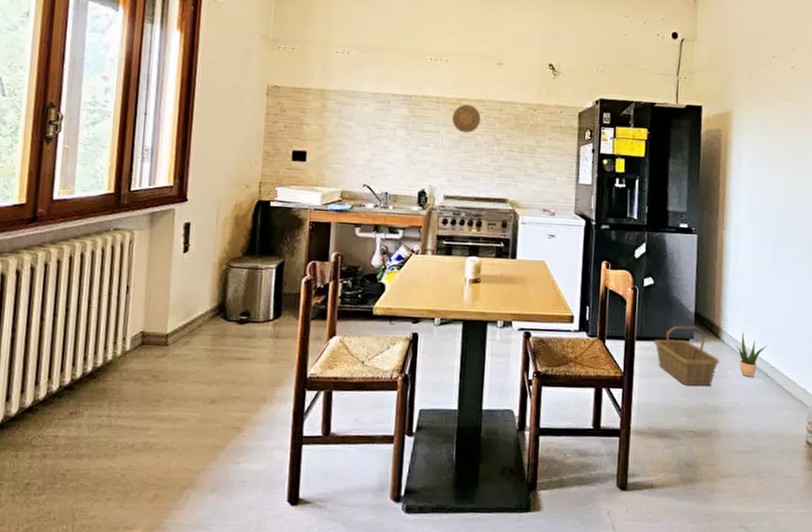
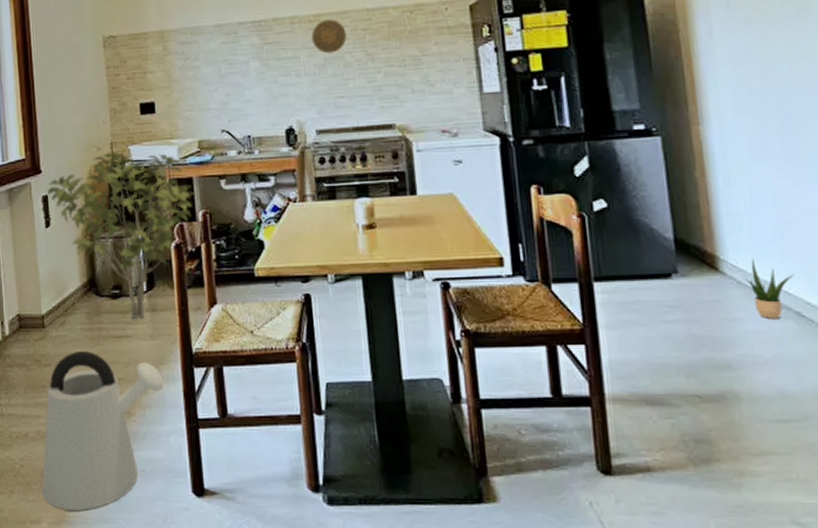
watering can: none [139,370,277,518] -> present [41,351,165,512]
shrub: none [189,190,331,345] -> present [46,152,195,320]
basket: present [654,326,720,386] -> none [620,257,722,336]

